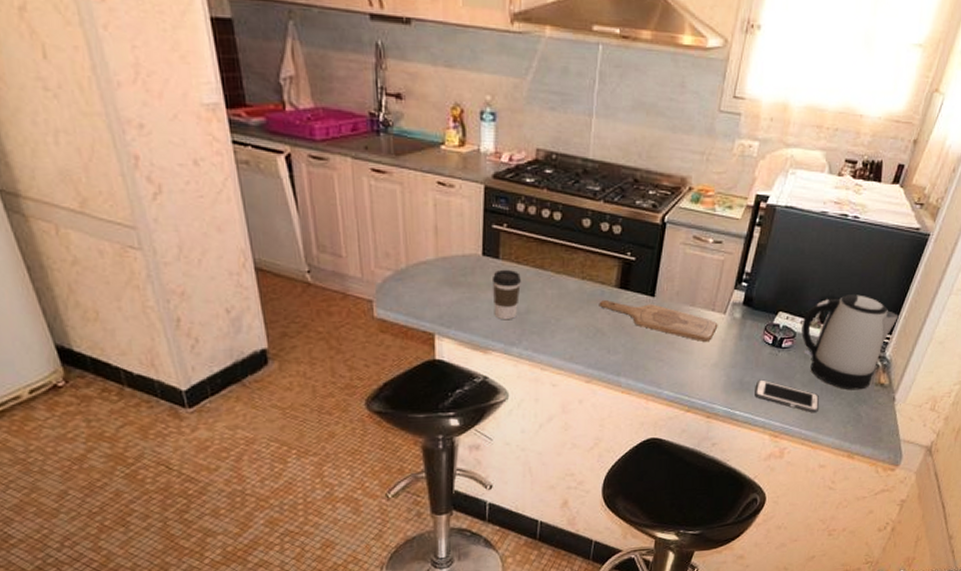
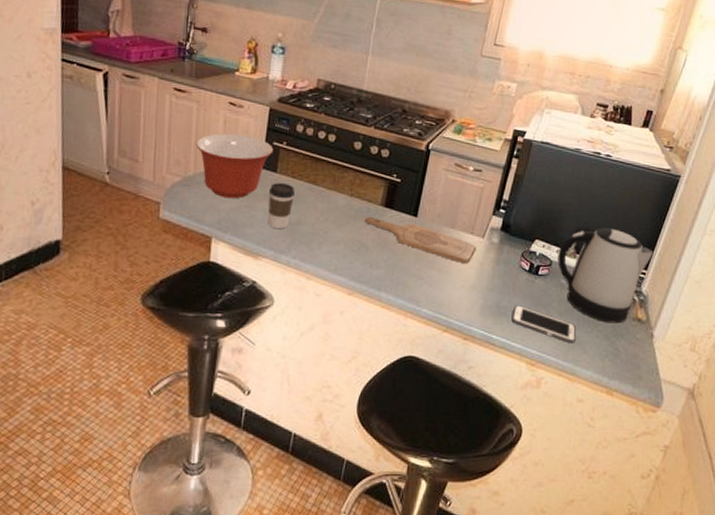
mixing bowl: none [404,219,493,291] -> present [195,134,274,199]

